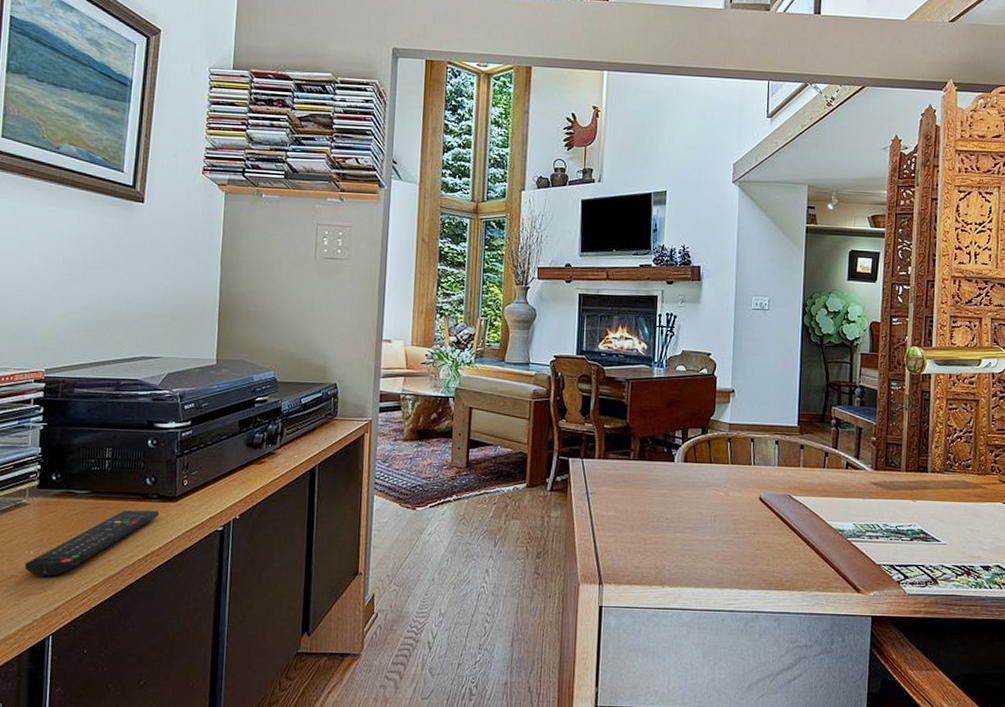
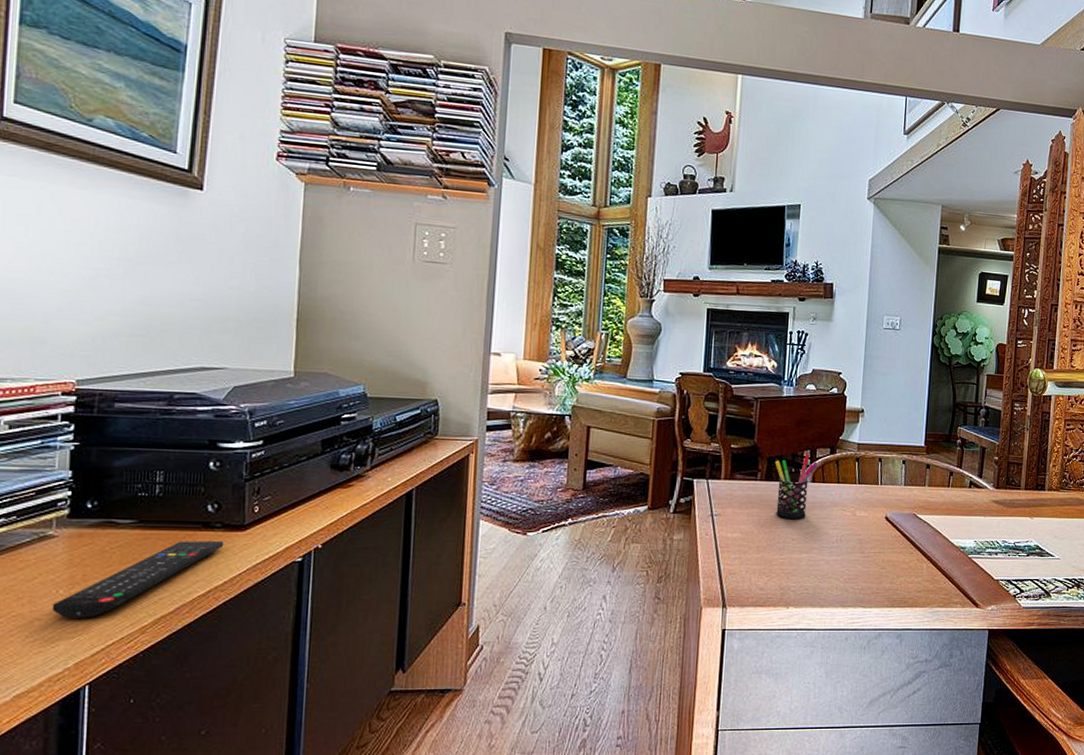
pen holder: none [647,434,690,498] -> present [775,453,818,519]

